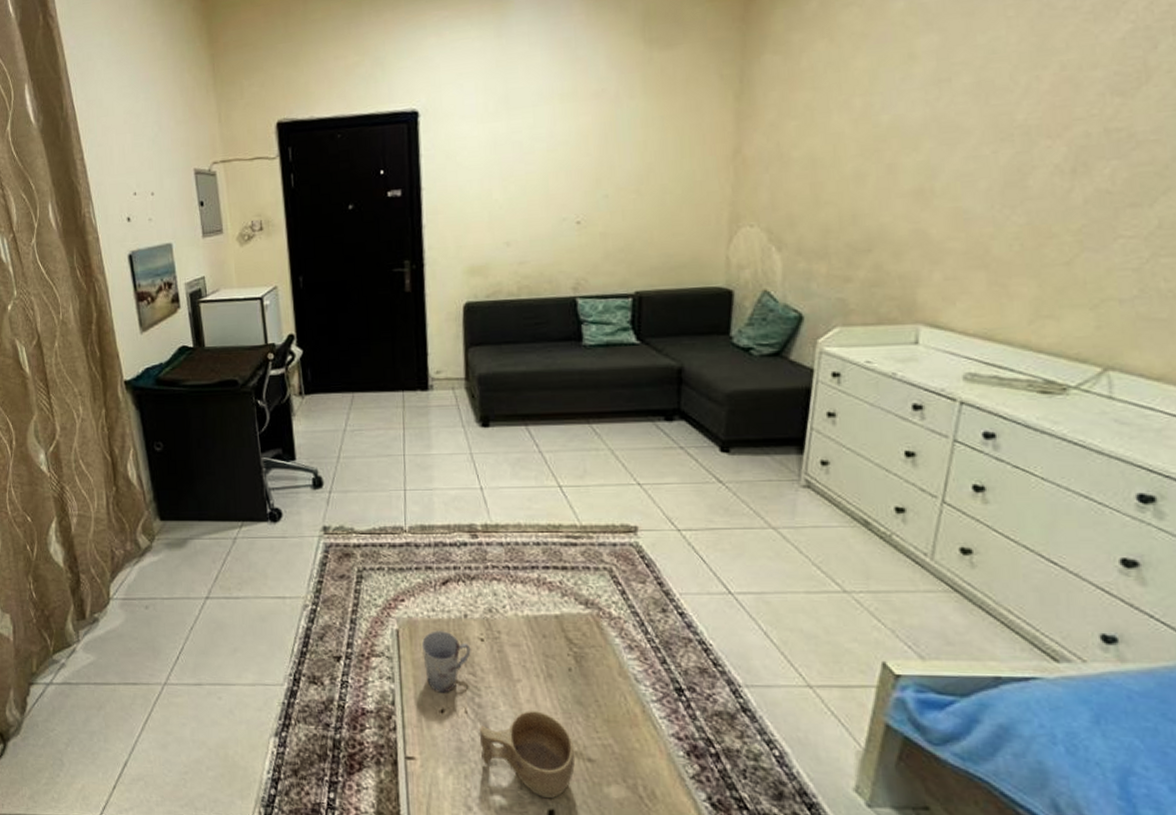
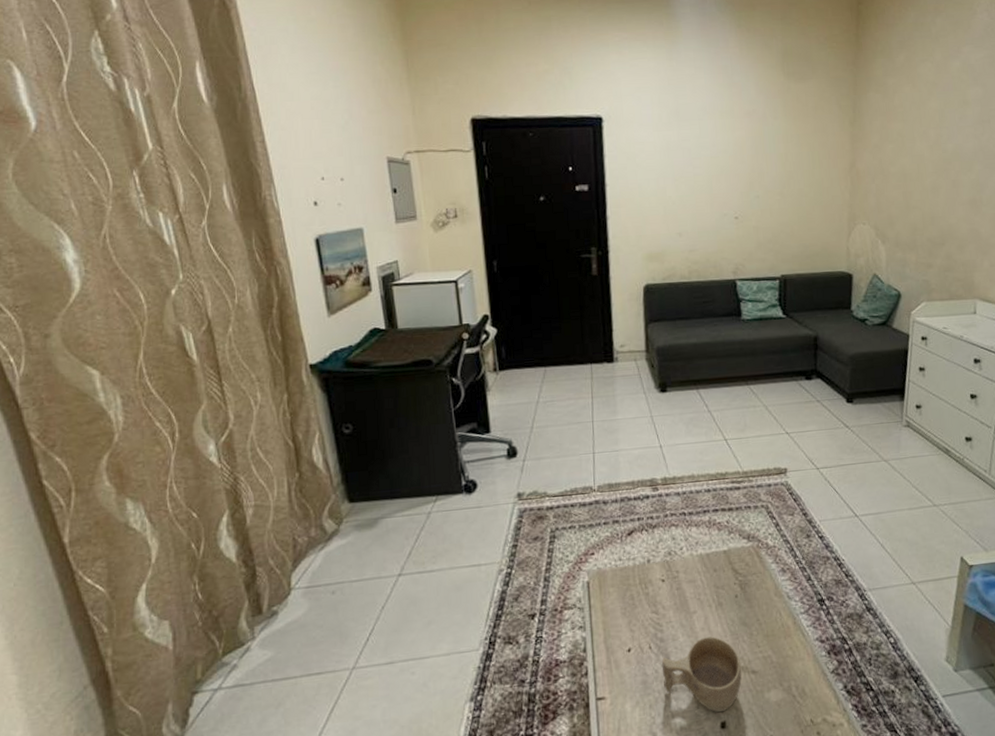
cup: present [421,630,471,693] -> none [609,577,654,634]

